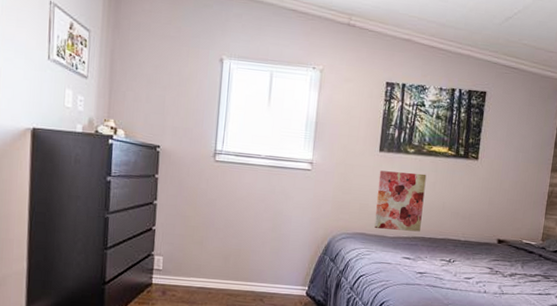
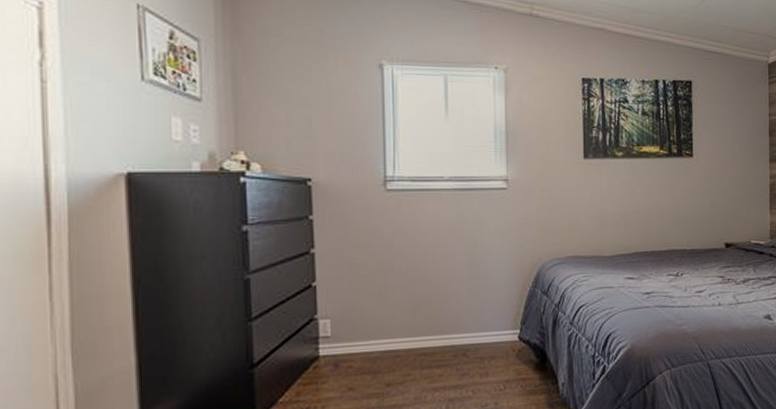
wall art: present [374,170,427,232] -> none [587,179,641,249]

